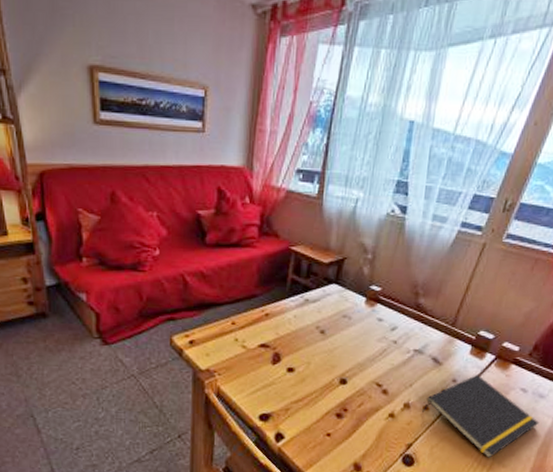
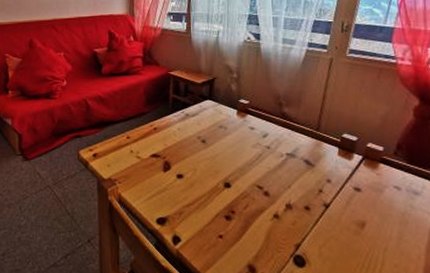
notepad: present [422,375,540,458] -> none [304,175,421,257]

